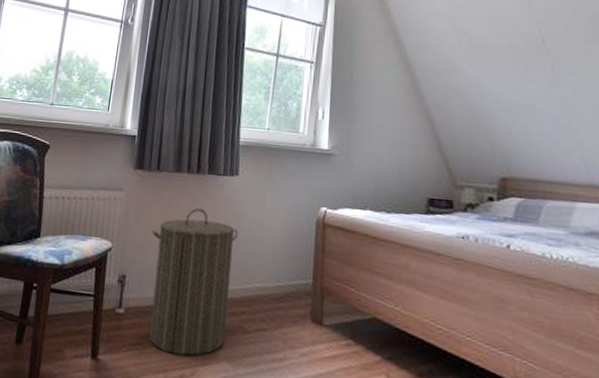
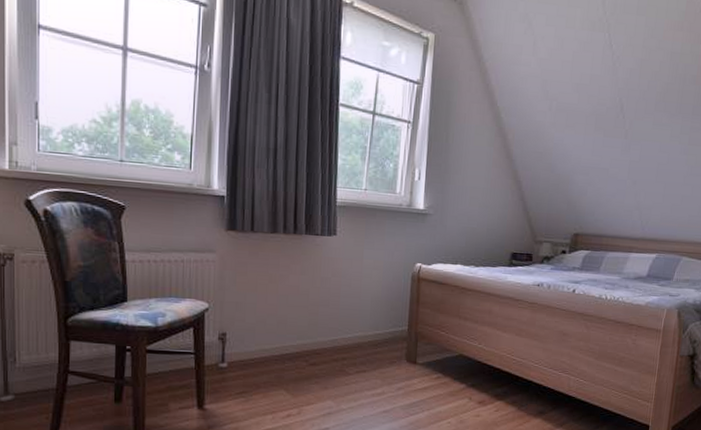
laundry hamper: present [149,208,239,356] -> none [251,267,338,399]

